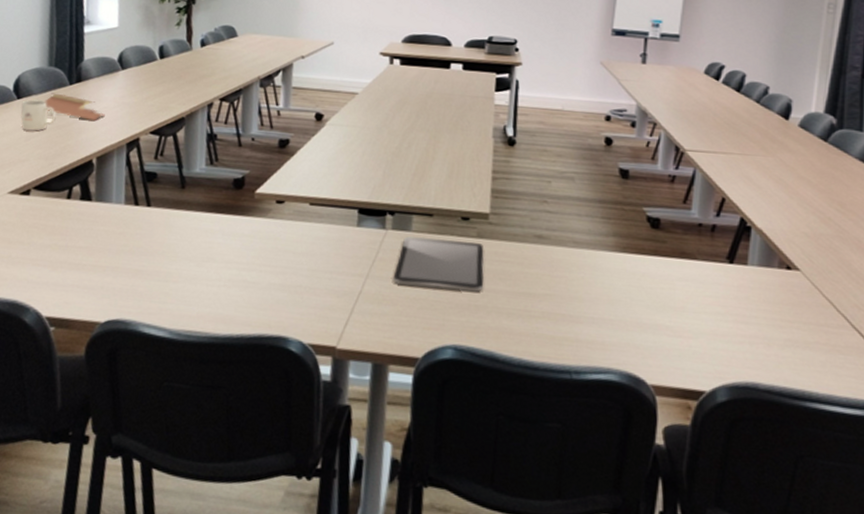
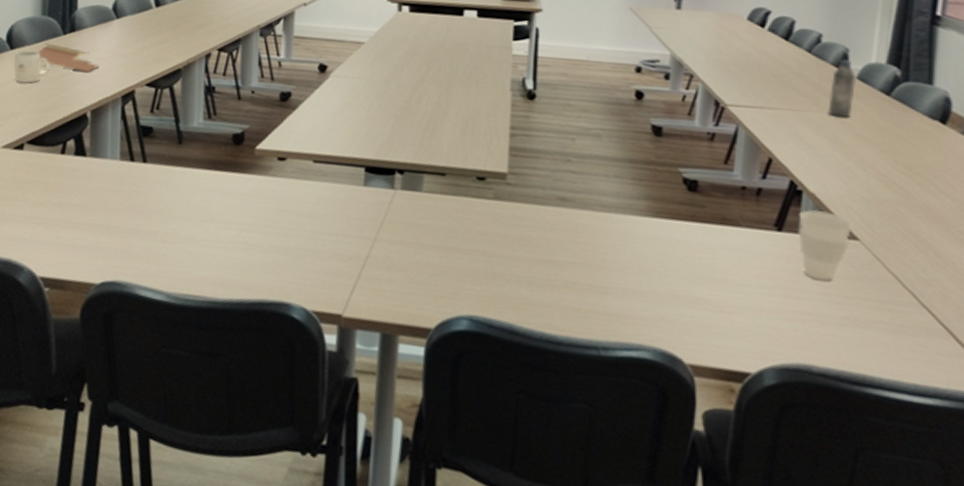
tablet: present [393,236,484,292] -> none [403,197,502,259]
cup: none [747,243,795,308] -> present [798,209,853,281]
water bottle: none [773,109,798,162] -> present [828,59,856,118]

